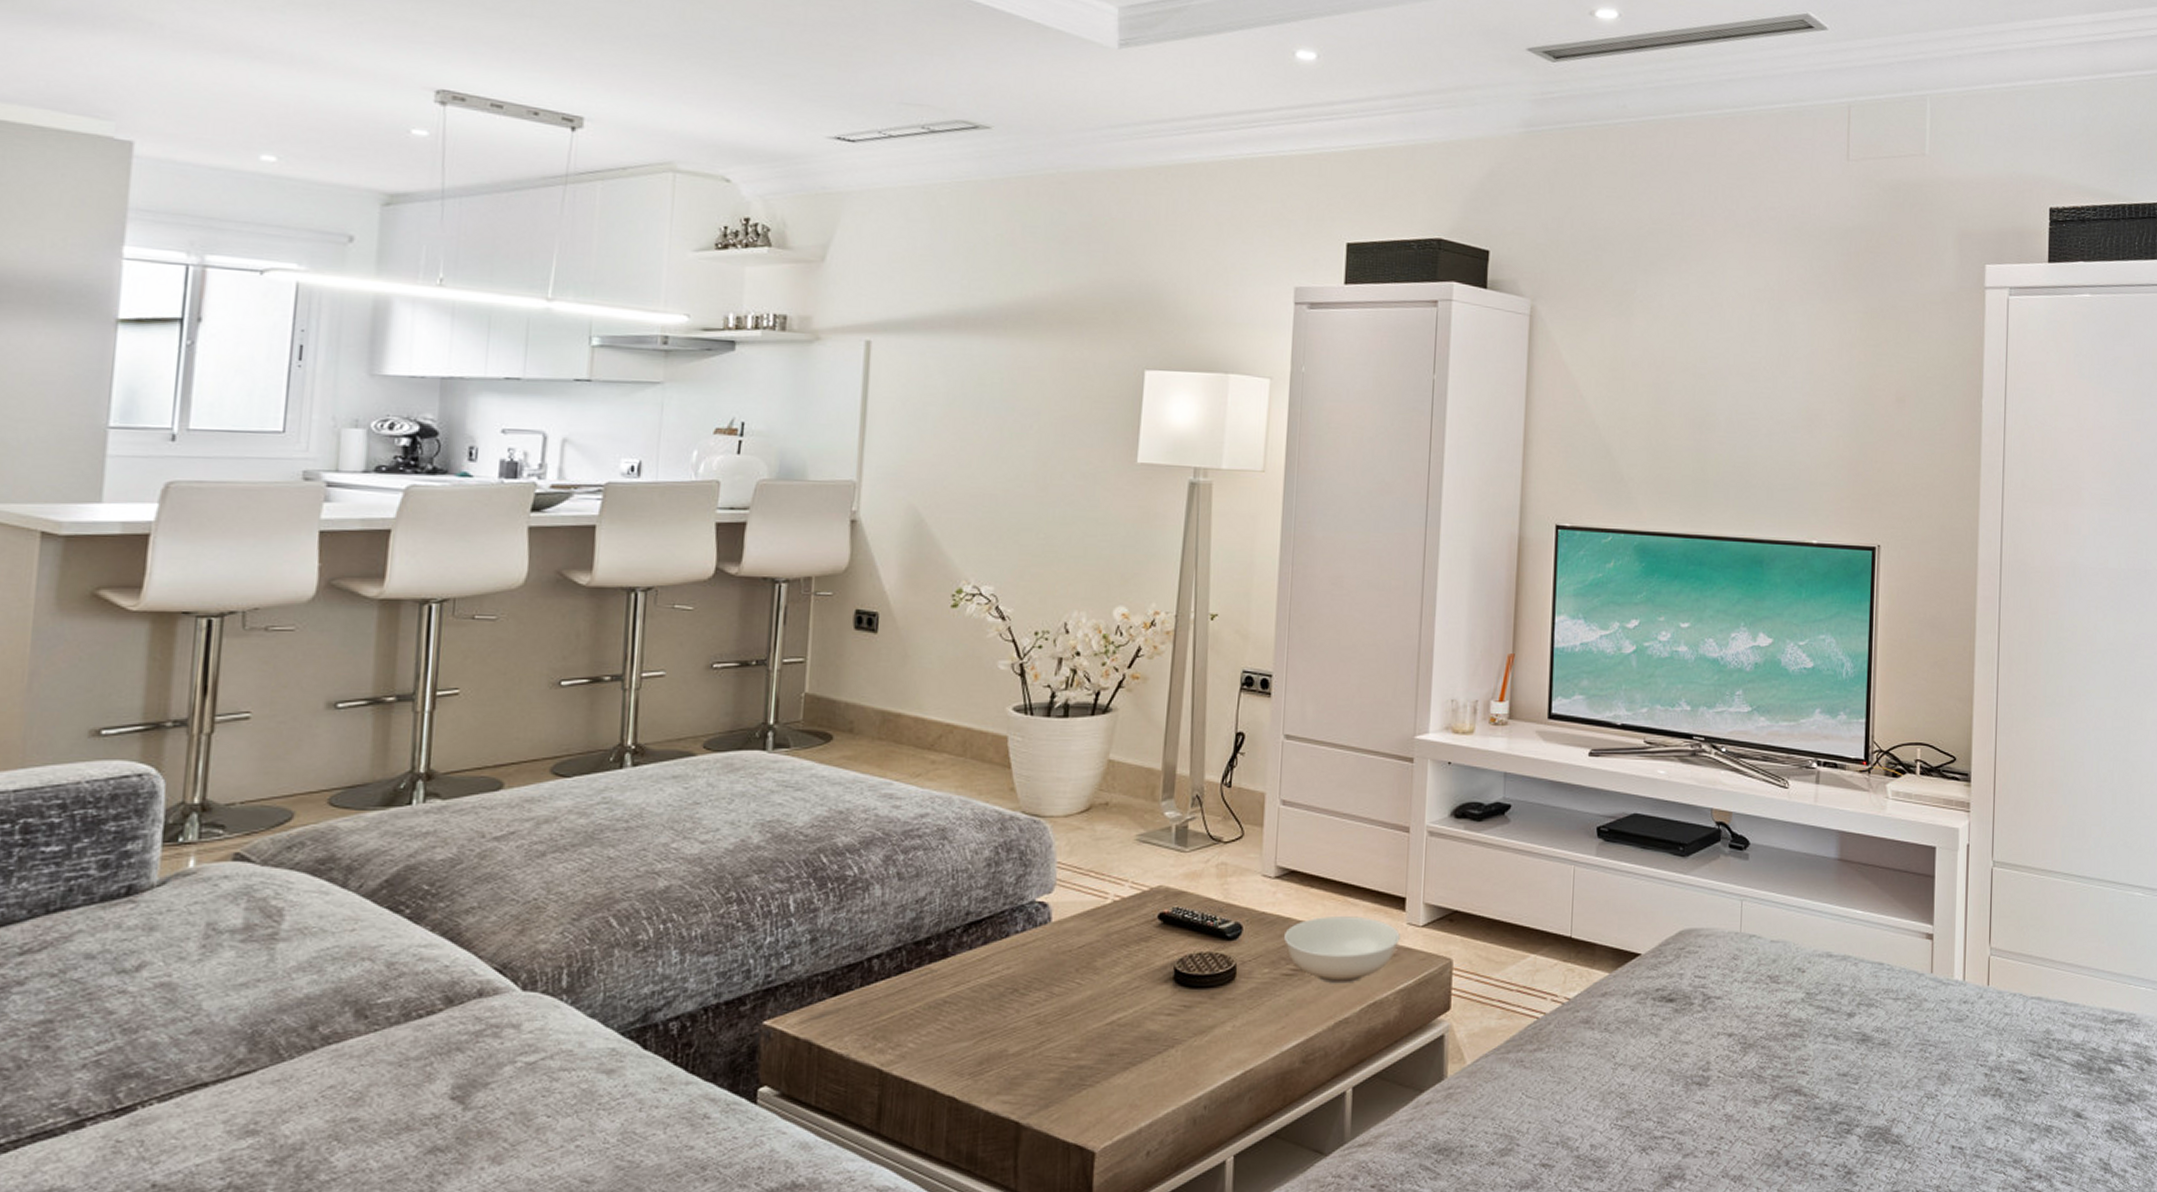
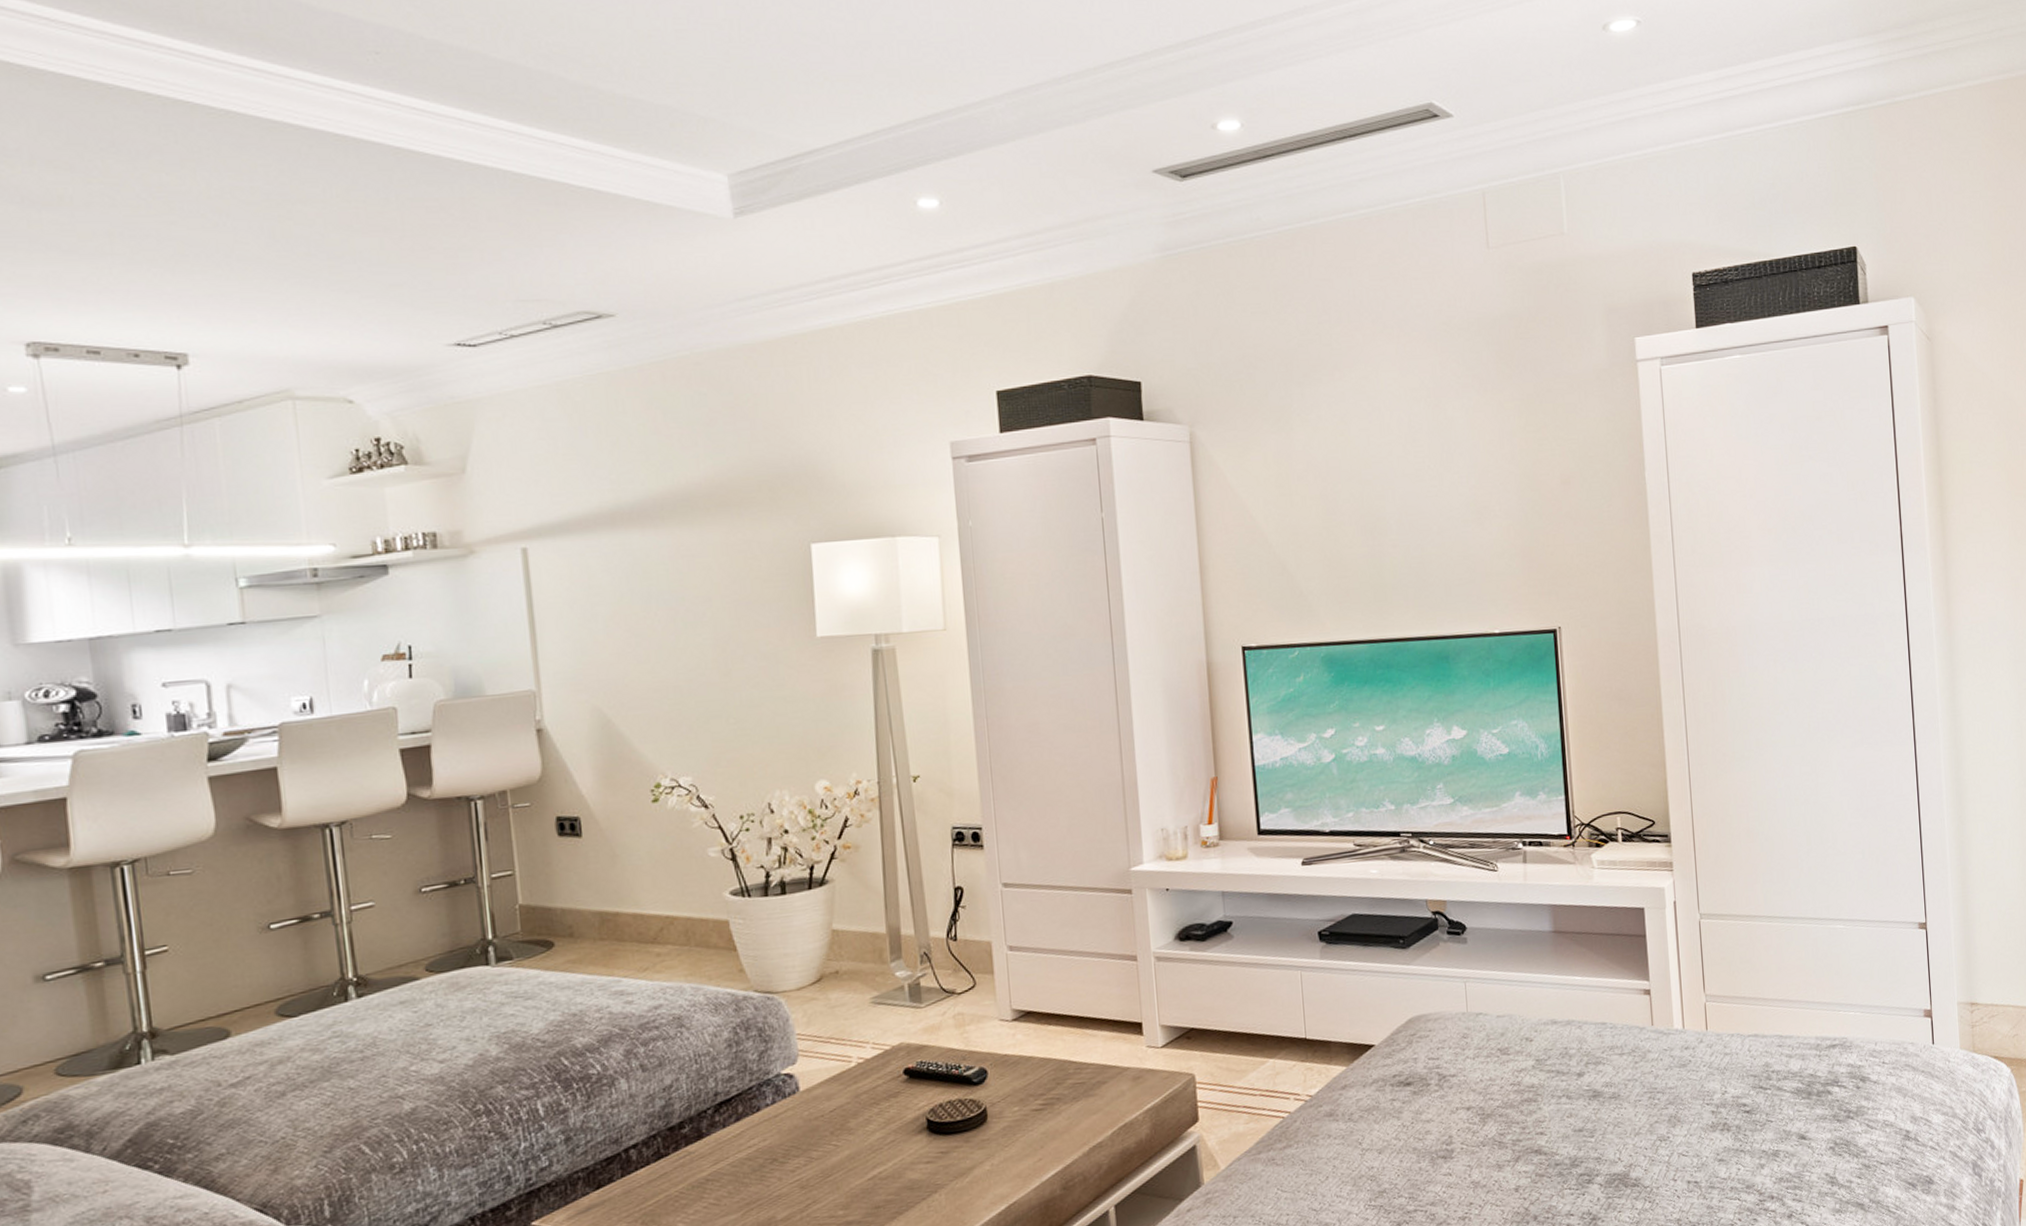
bowl: present [1283,916,1400,984] -> none [1028,1046,1141,1112]

